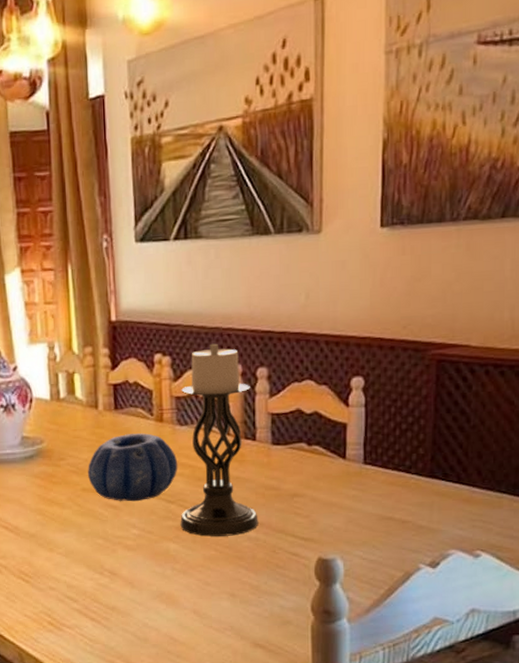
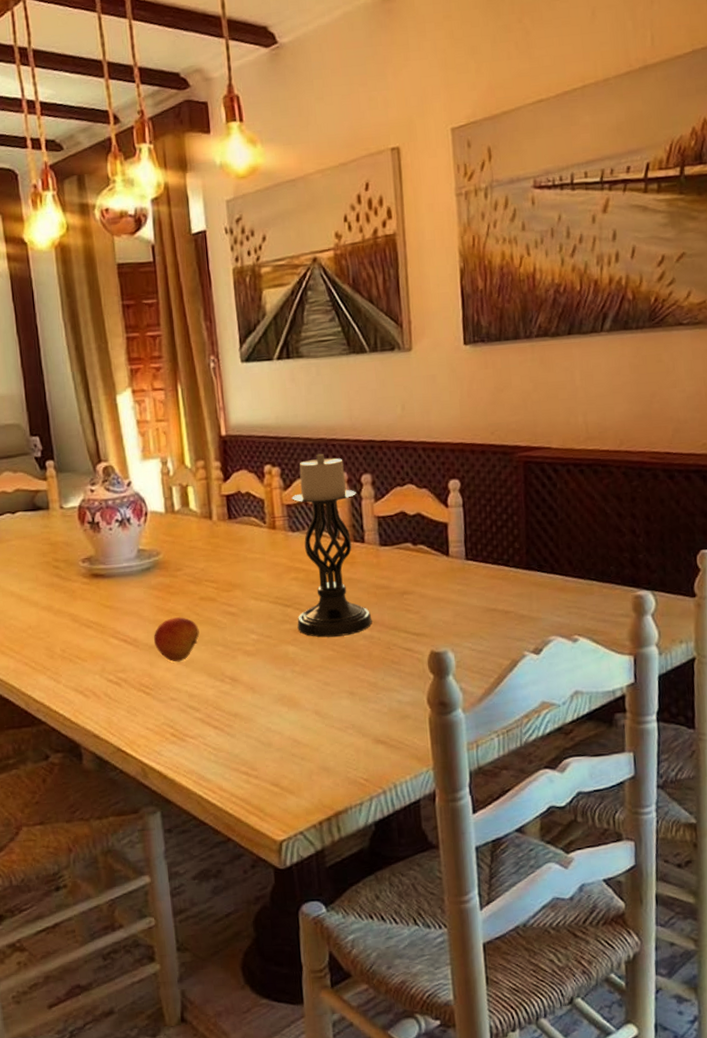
fruit: none [34,507,80,552] -> present [153,617,200,662]
decorative bowl: present [88,433,178,502] -> none [204,540,293,608]

